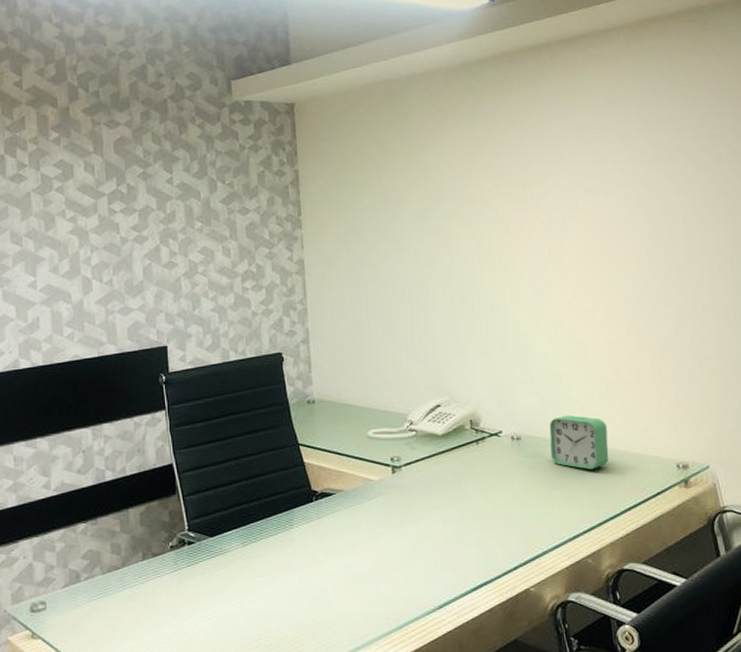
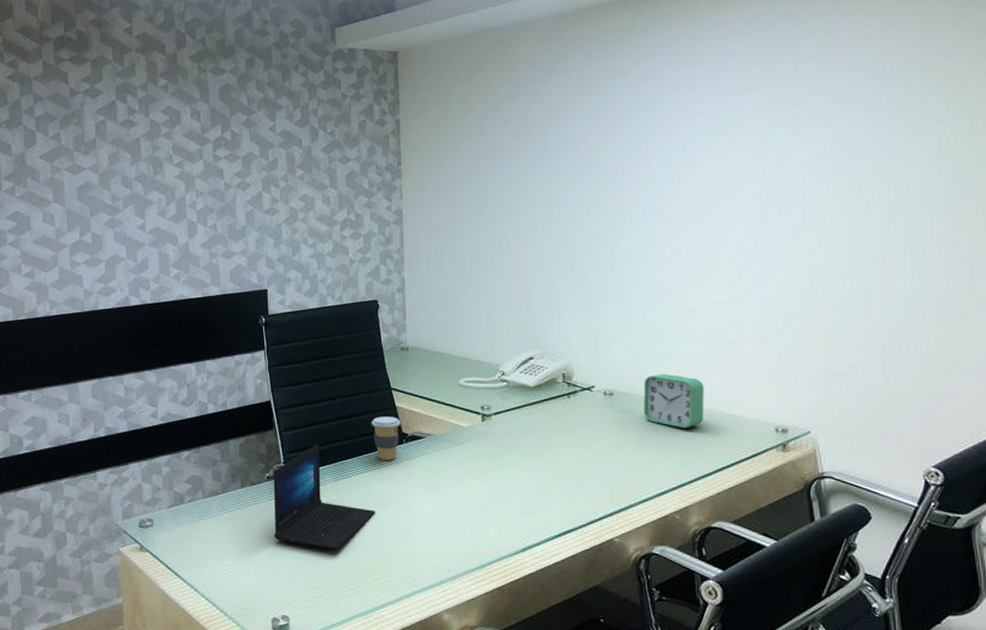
laptop: none [177,507,287,621] -> present [273,444,375,550]
coffee cup: none [279,473,310,521] -> present [371,416,401,460]

